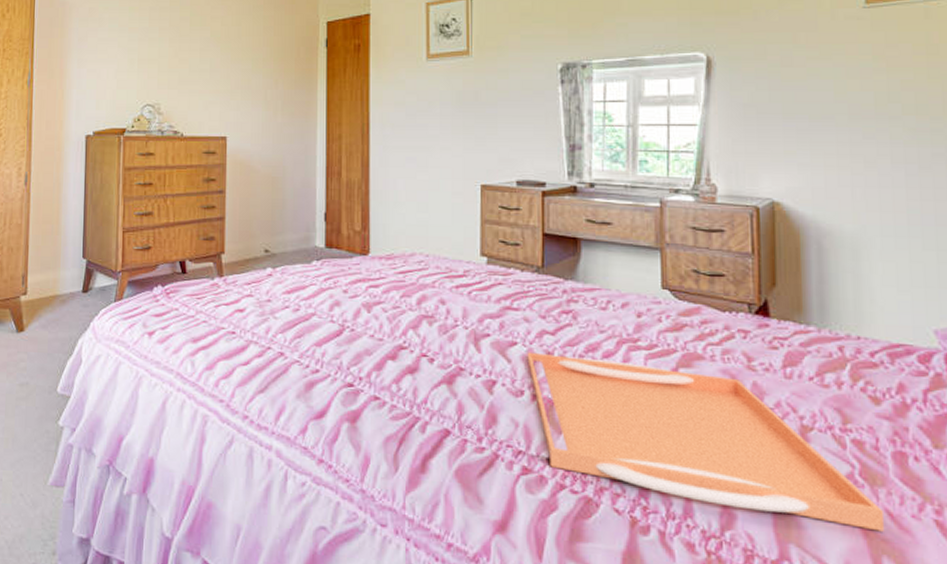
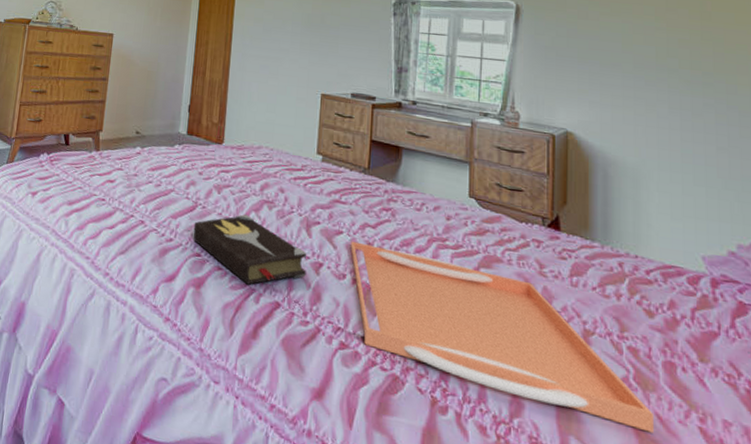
hardback book: none [342,334,478,413] -> present [193,214,306,285]

